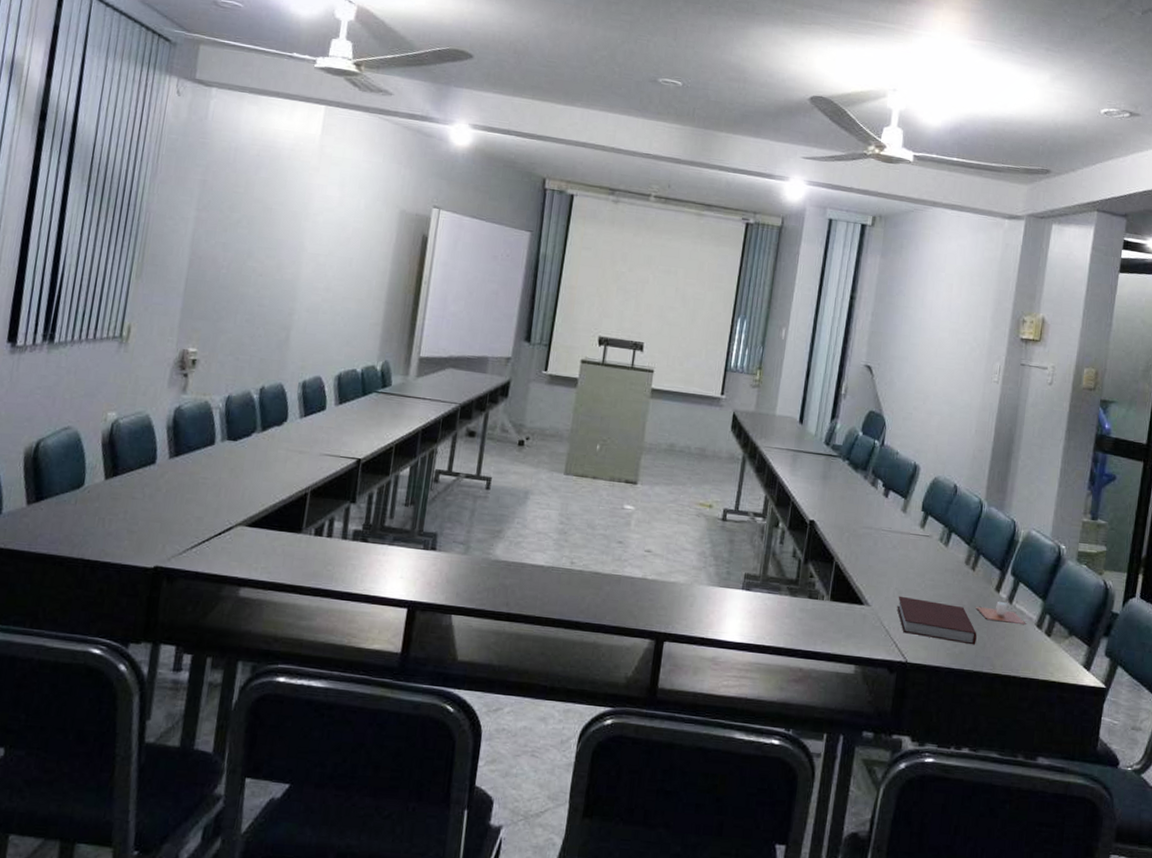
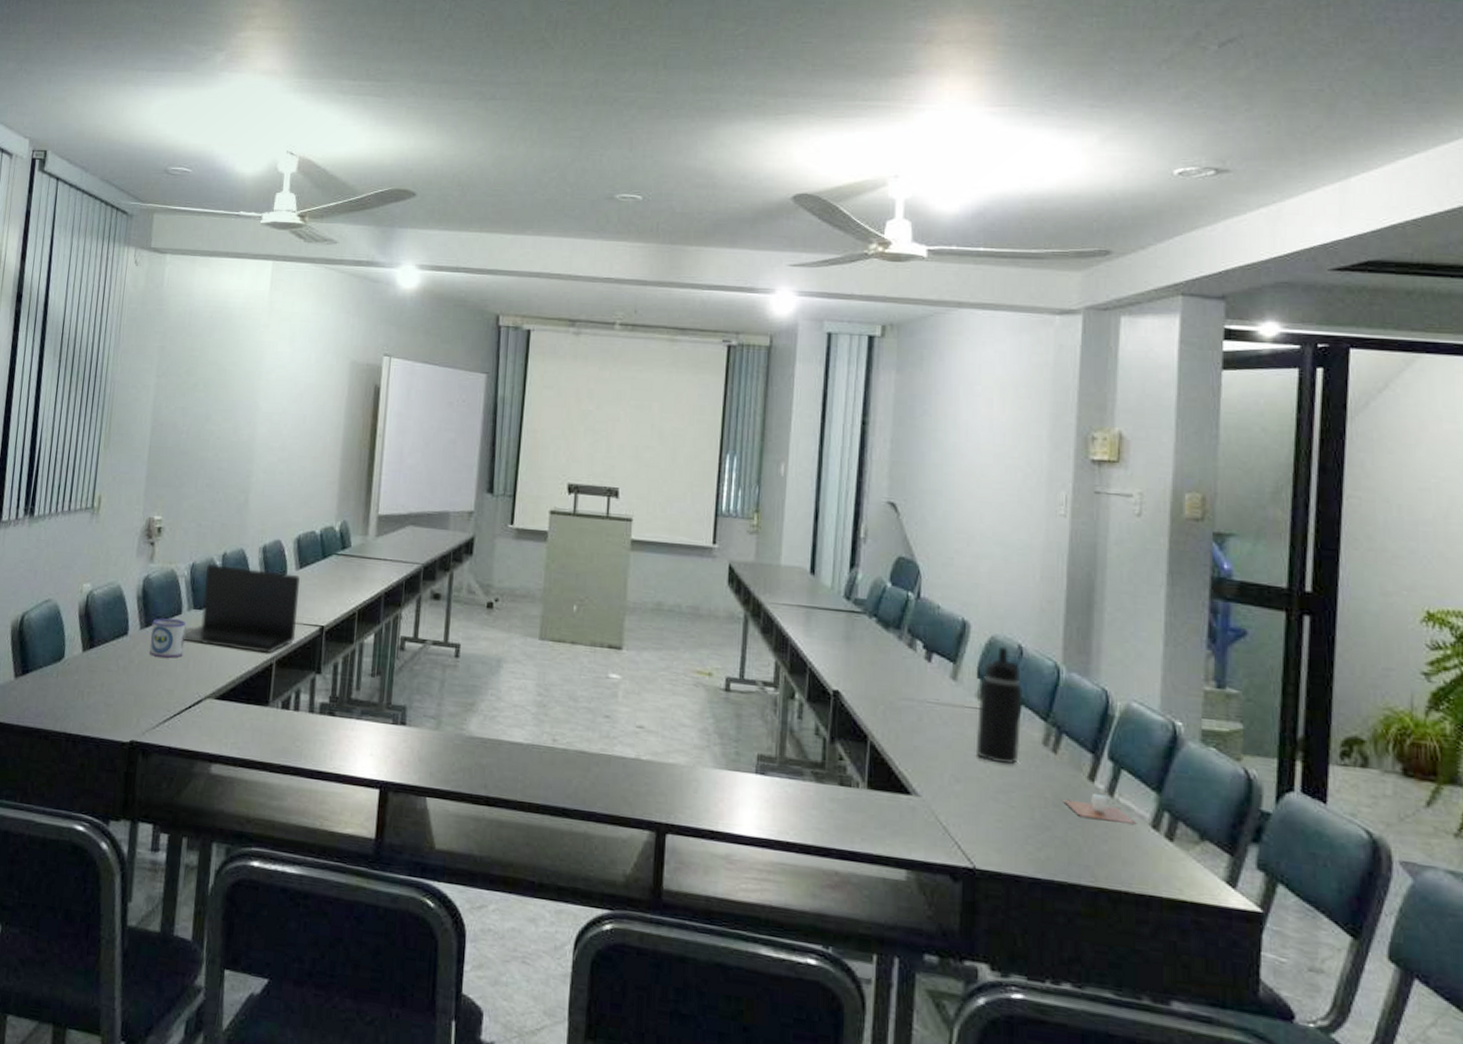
mug: none [178,448,218,487] -> present [149,618,186,658]
laptop: none [216,396,339,485] -> present [184,563,300,654]
notebook: present [897,595,977,645] -> none [955,784,1068,850]
water bottle: none [915,485,955,580] -> present [975,646,1023,765]

